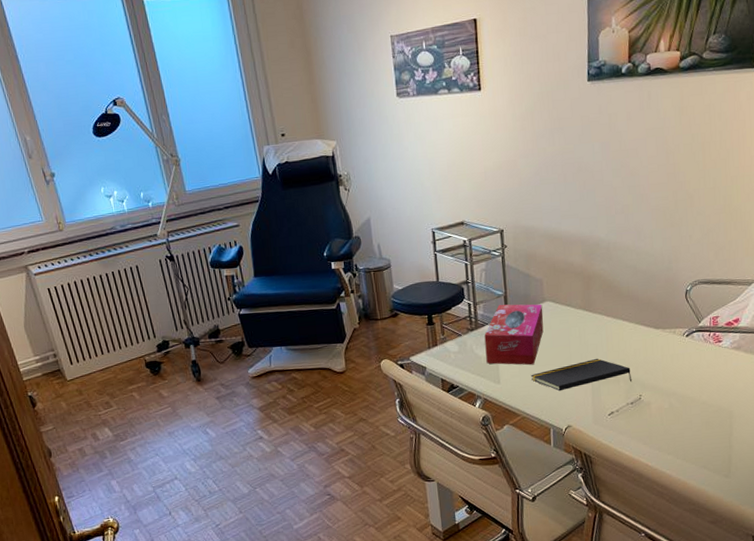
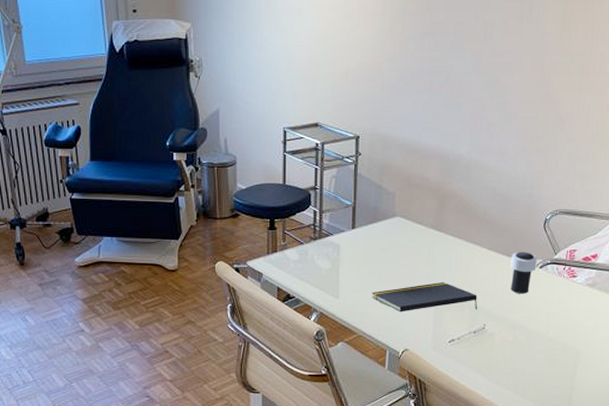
tissue box: present [484,304,544,365] -> none [327,215,392,282]
cup: none [658,322,684,363] -> present [510,252,538,294]

